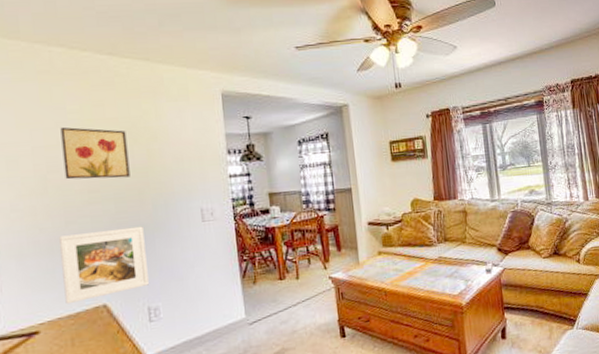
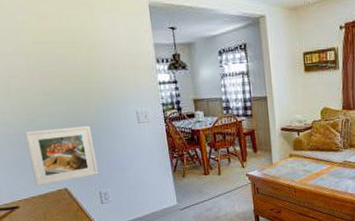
wall art: present [60,127,130,180] -> none [14,36,76,84]

